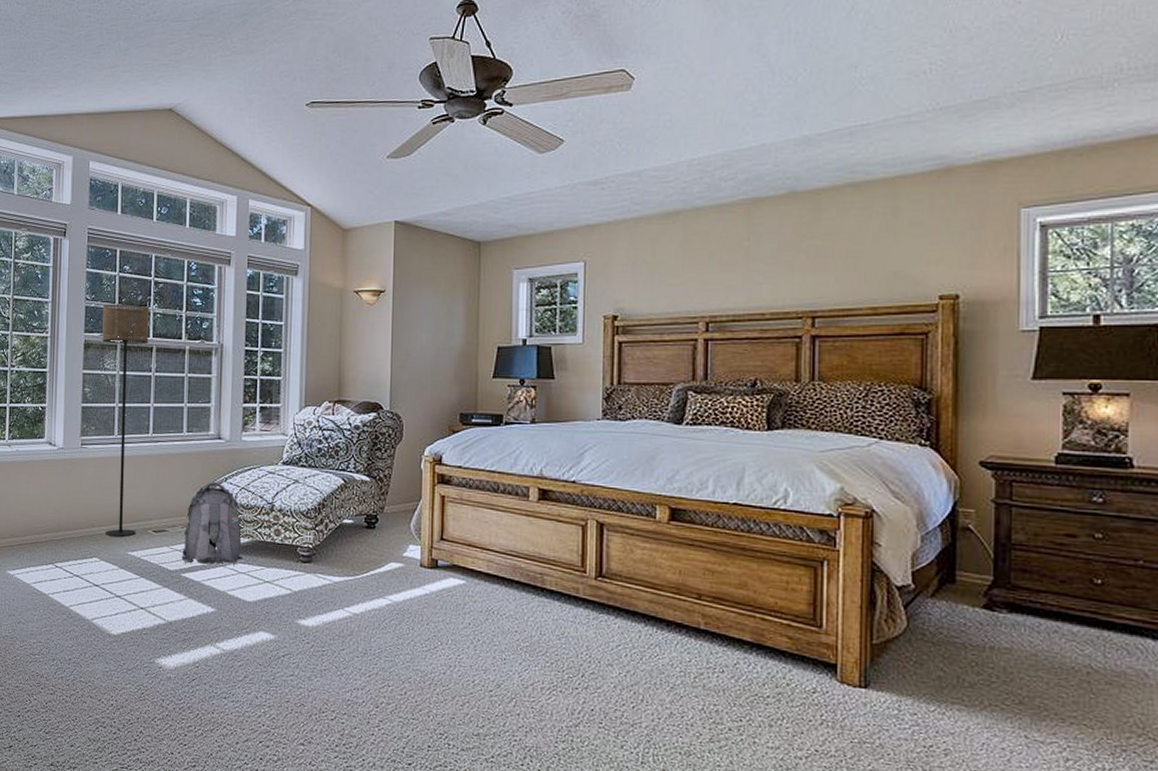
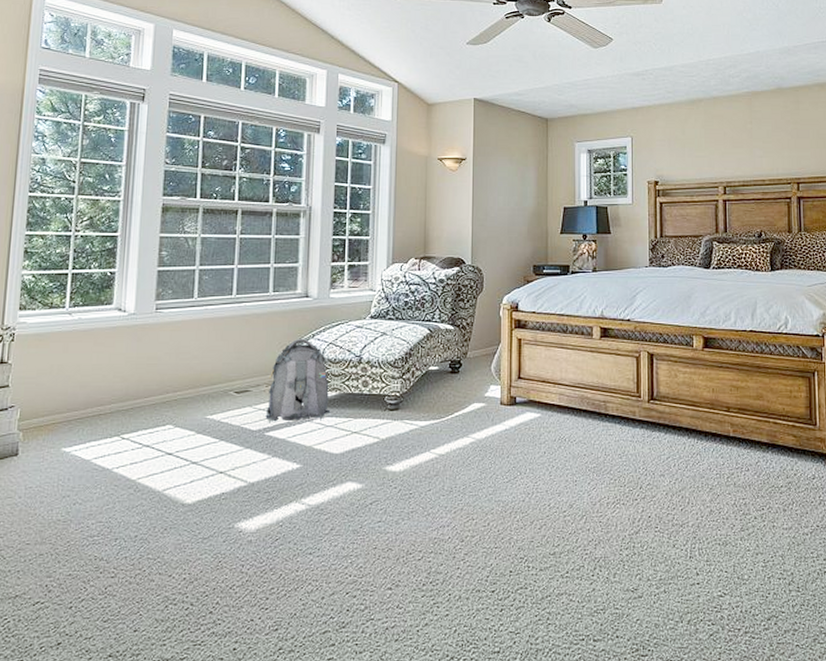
floor lamp: present [102,304,150,537] -> none [181,168,235,402]

